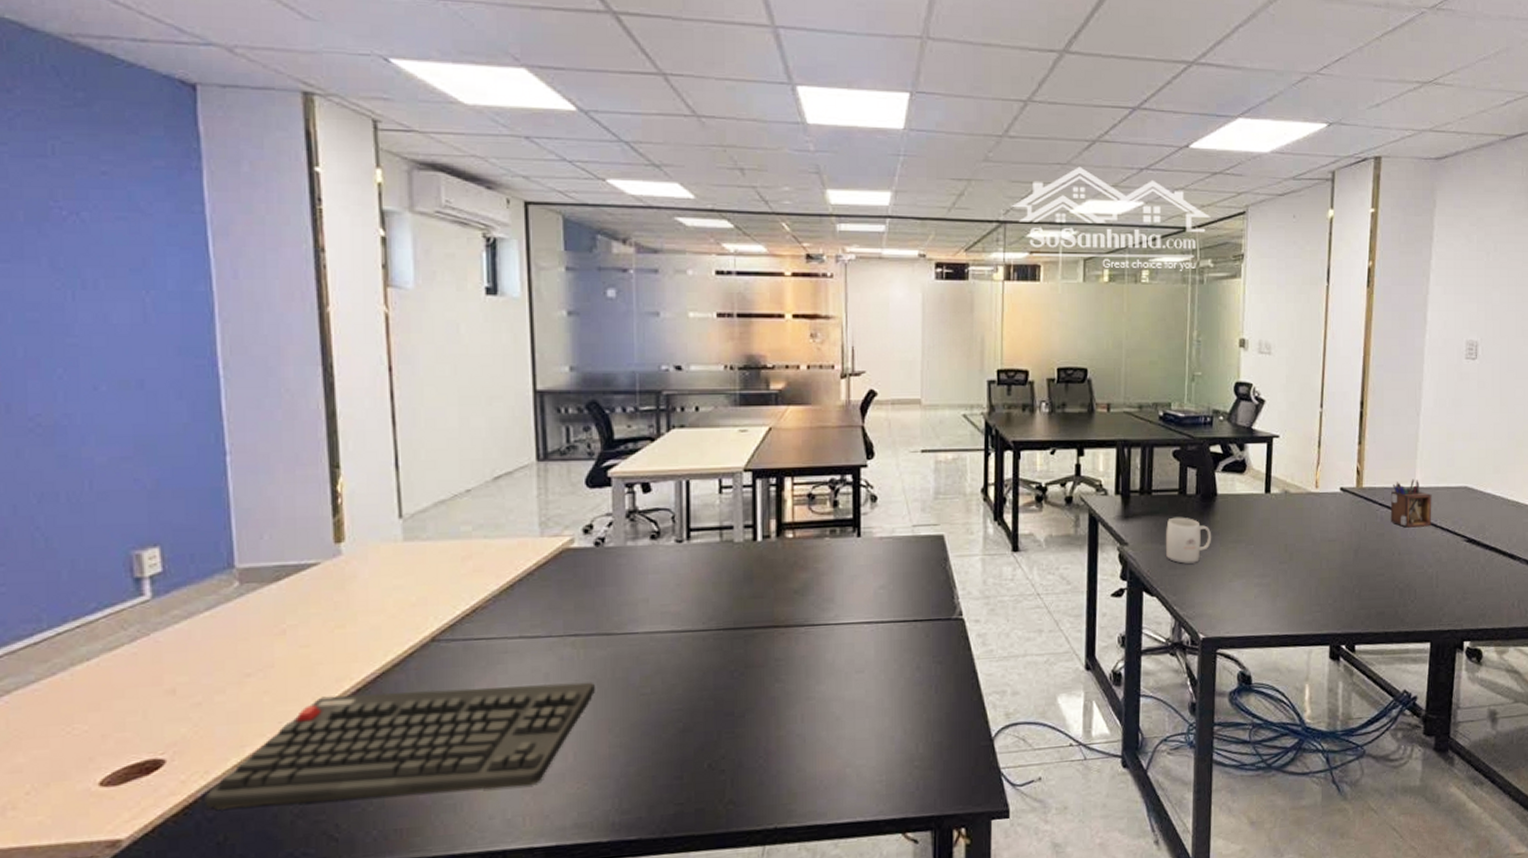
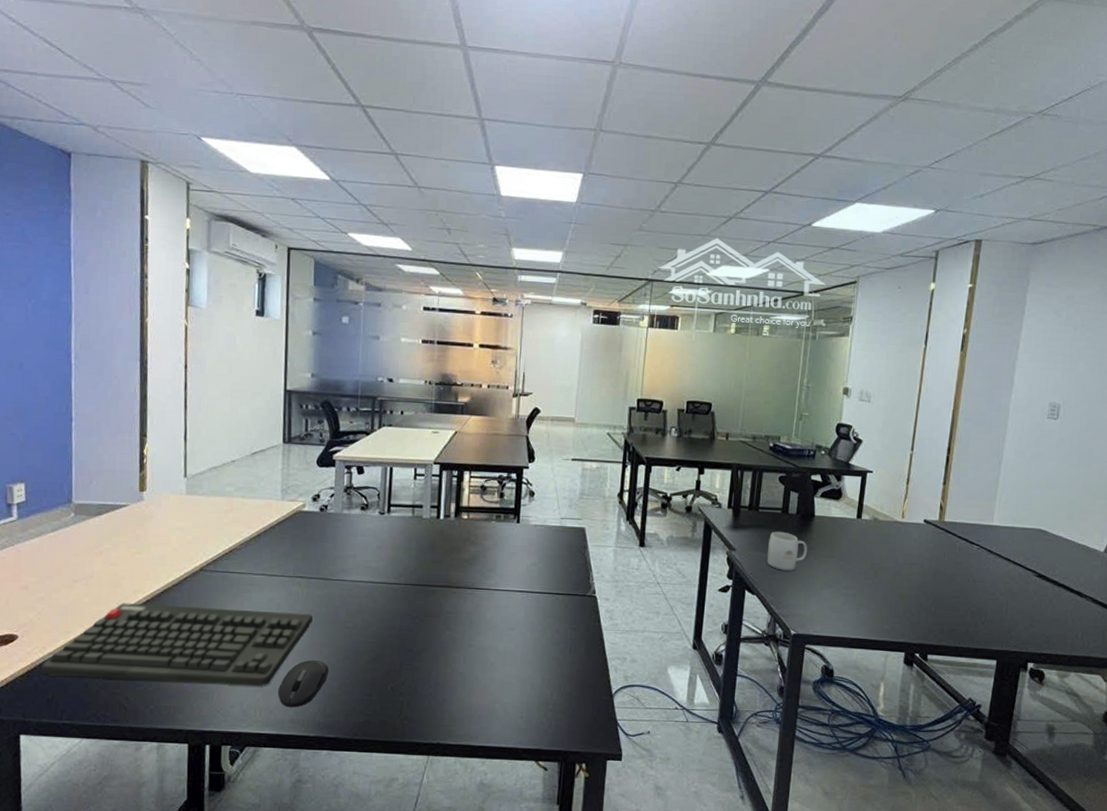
computer mouse: none [553,742,623,808] -> present [277,660,330,708]
desk organizer: present [1390,479,1432,528] -> none [967,518,1008,561]

